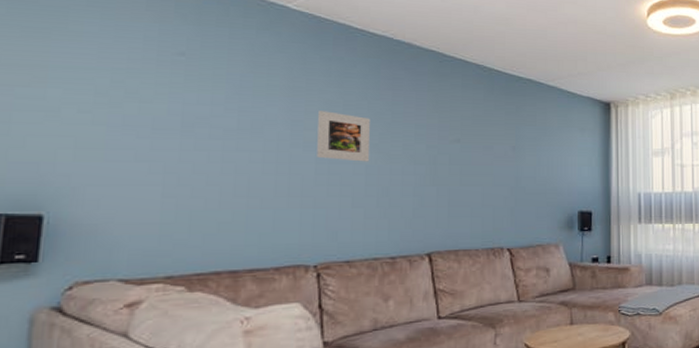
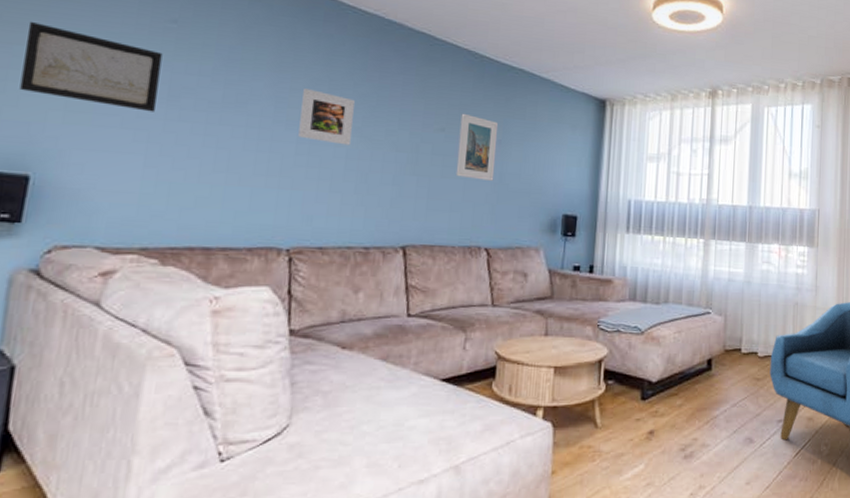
wall art: none [25,62,173,144] -> present [19,21,163,112]
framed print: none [474,123,511,185] -> present [455,113,499,181]

